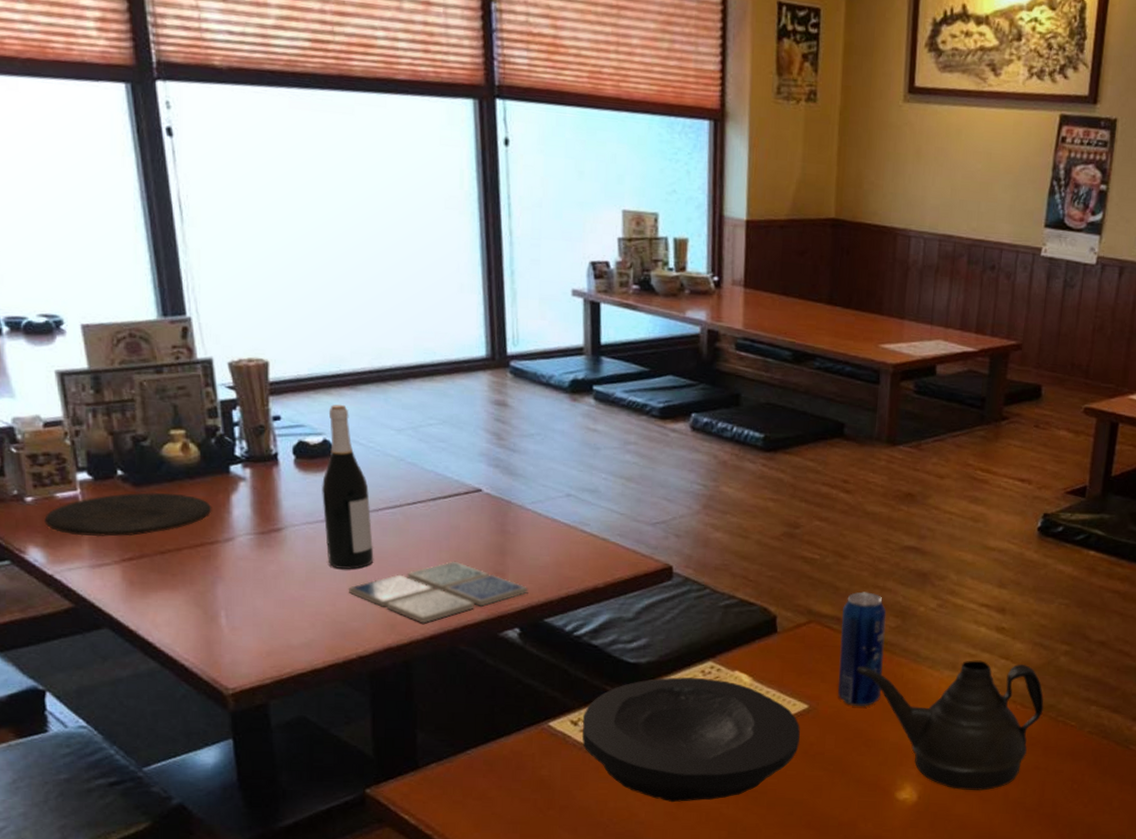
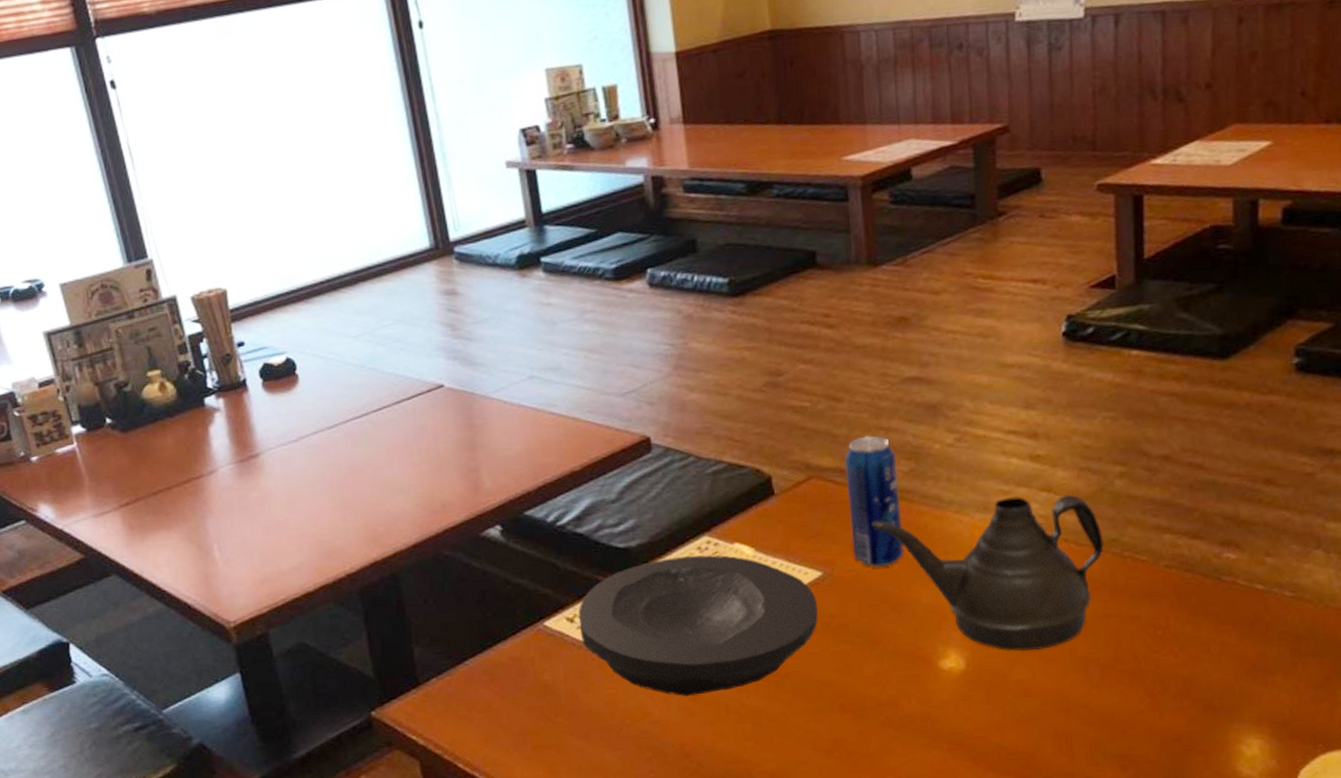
plate: present [44,492,212,537] -> none [49,433,194,488]
wine bottle: present [322,404,374,569] -> none [287,320,349,487]
drink coaster: present [348,561,529,624] -> none [328,463,504,533]

